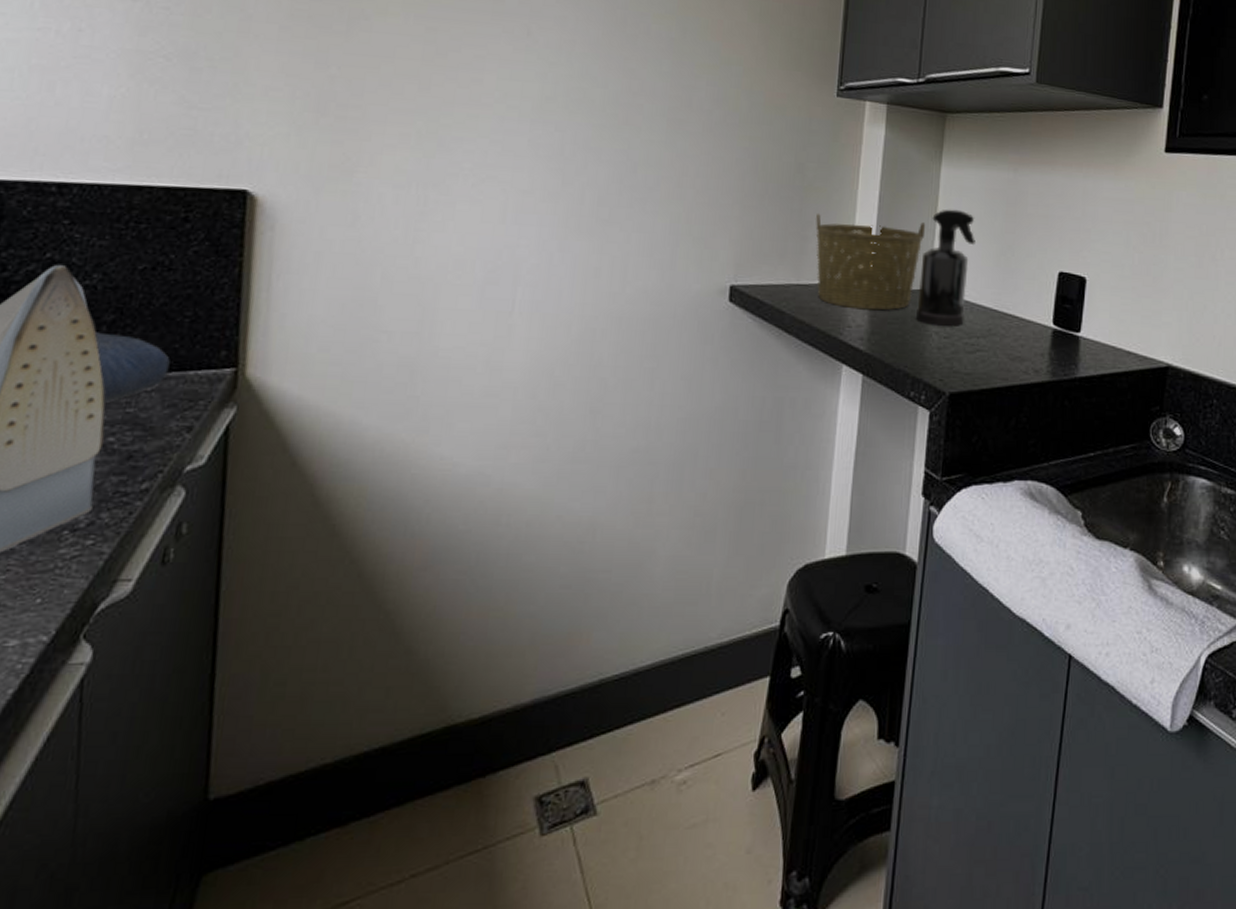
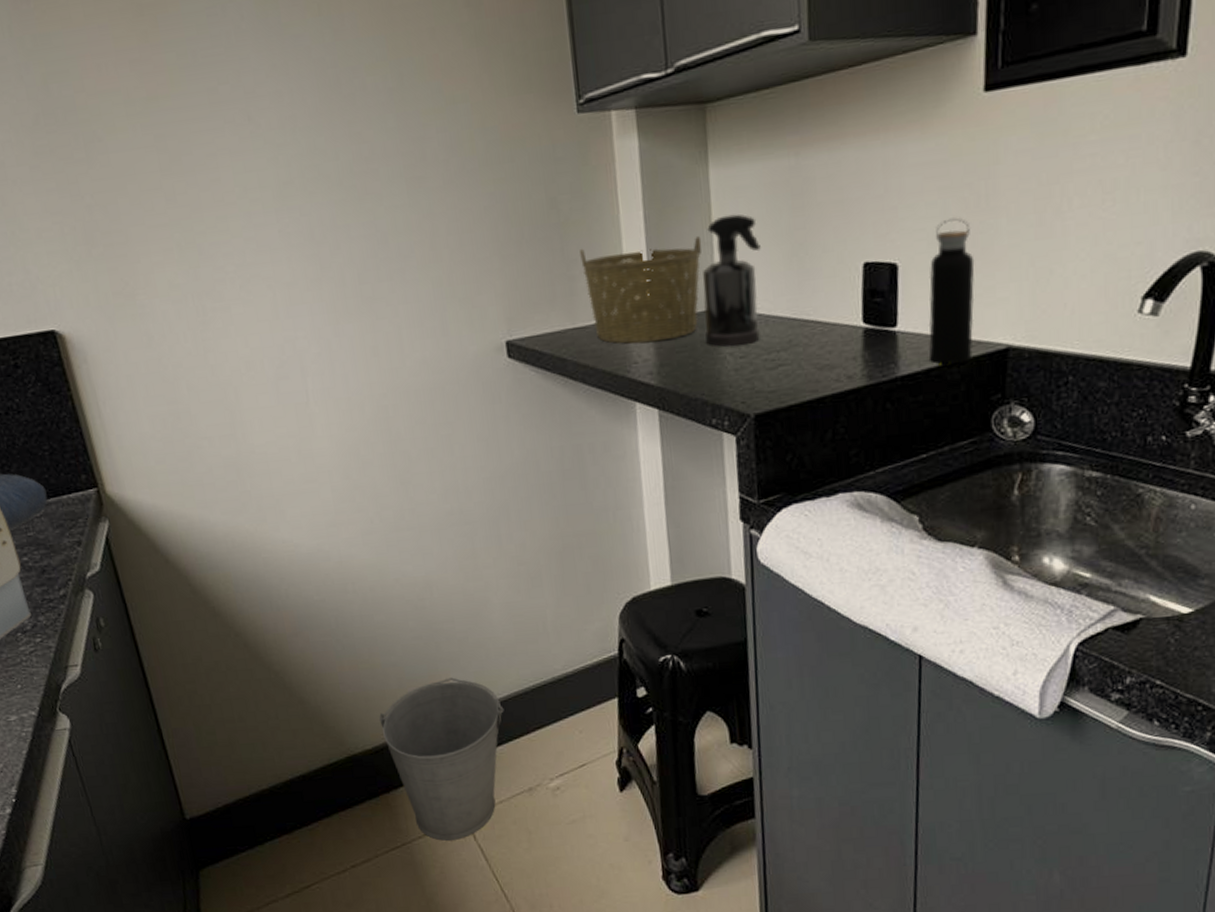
bucket: none [496,637,644,844] -> present [379,677,504,841]
water bottle: none [1104,248,1147,375] -> present [928,218,975,365]

